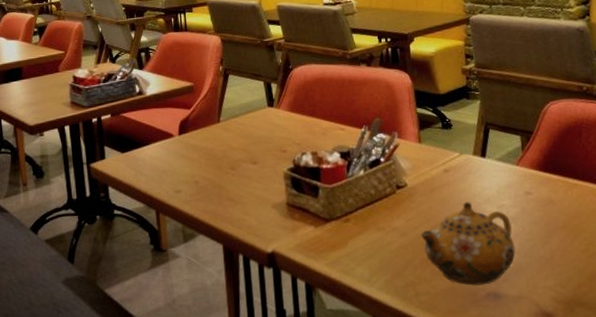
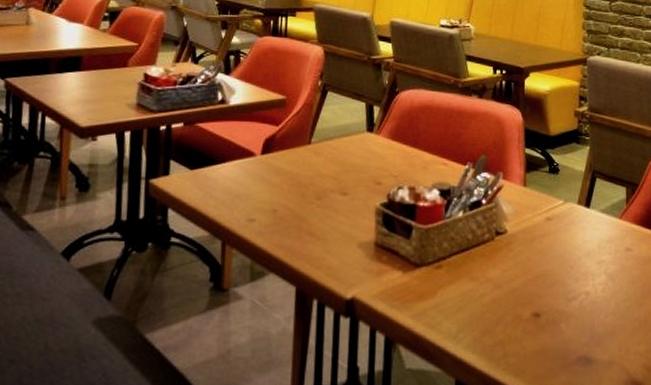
teapot: present [421,201,516,286] -> none [516,254,611,348]

